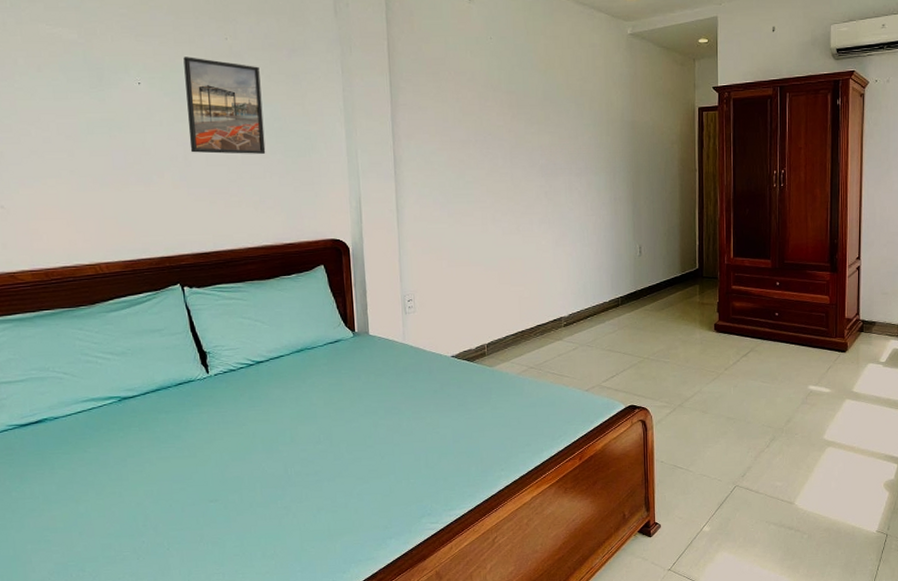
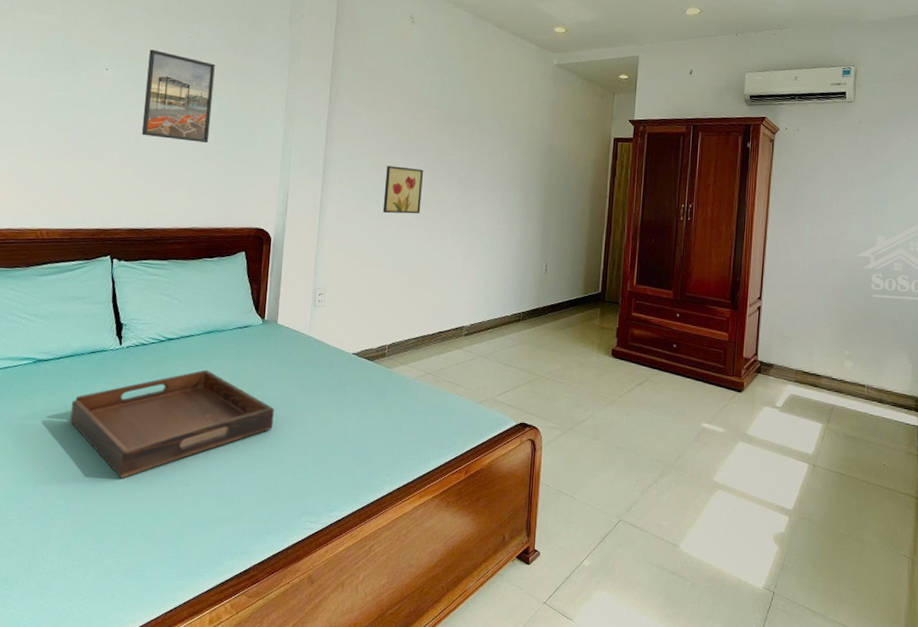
serving tray: none [166,388,380,504] -> present [70,369,274,479]
wall art: none [462,159,503,211] -> present [382,166,423,214]

